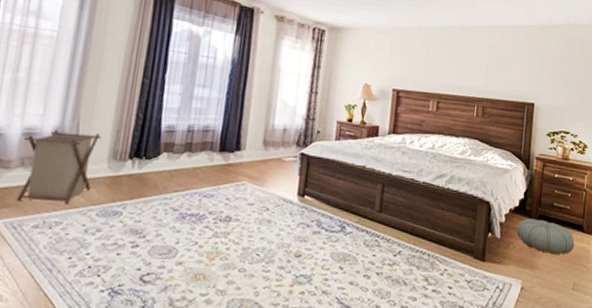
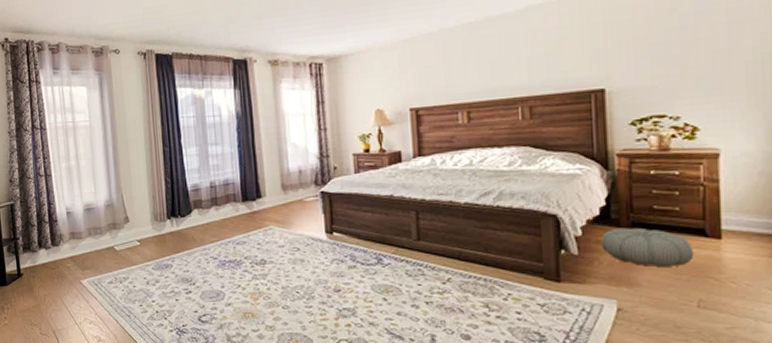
laundry basket: present [16,130,102,205] -> none [86,200,143,264]

